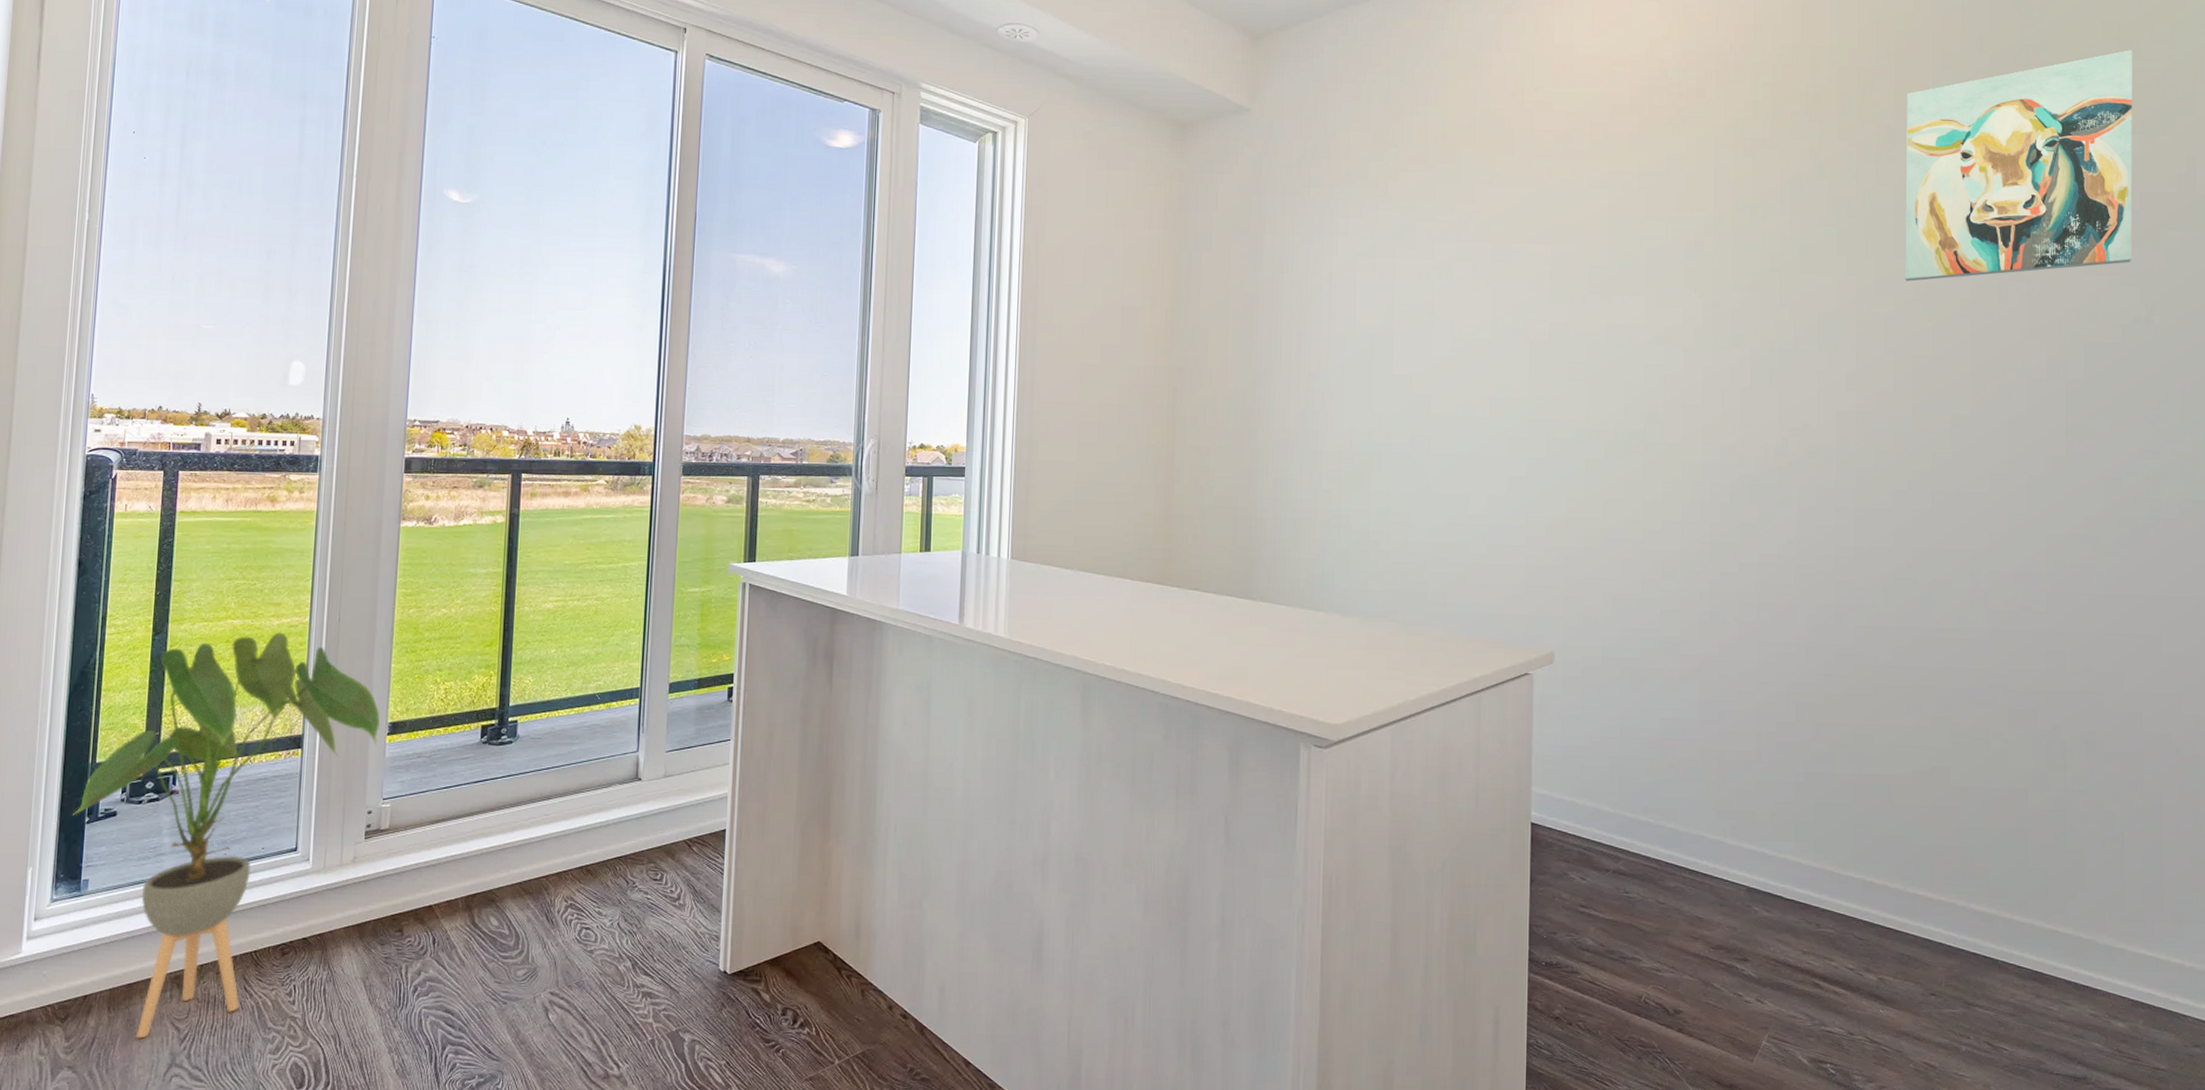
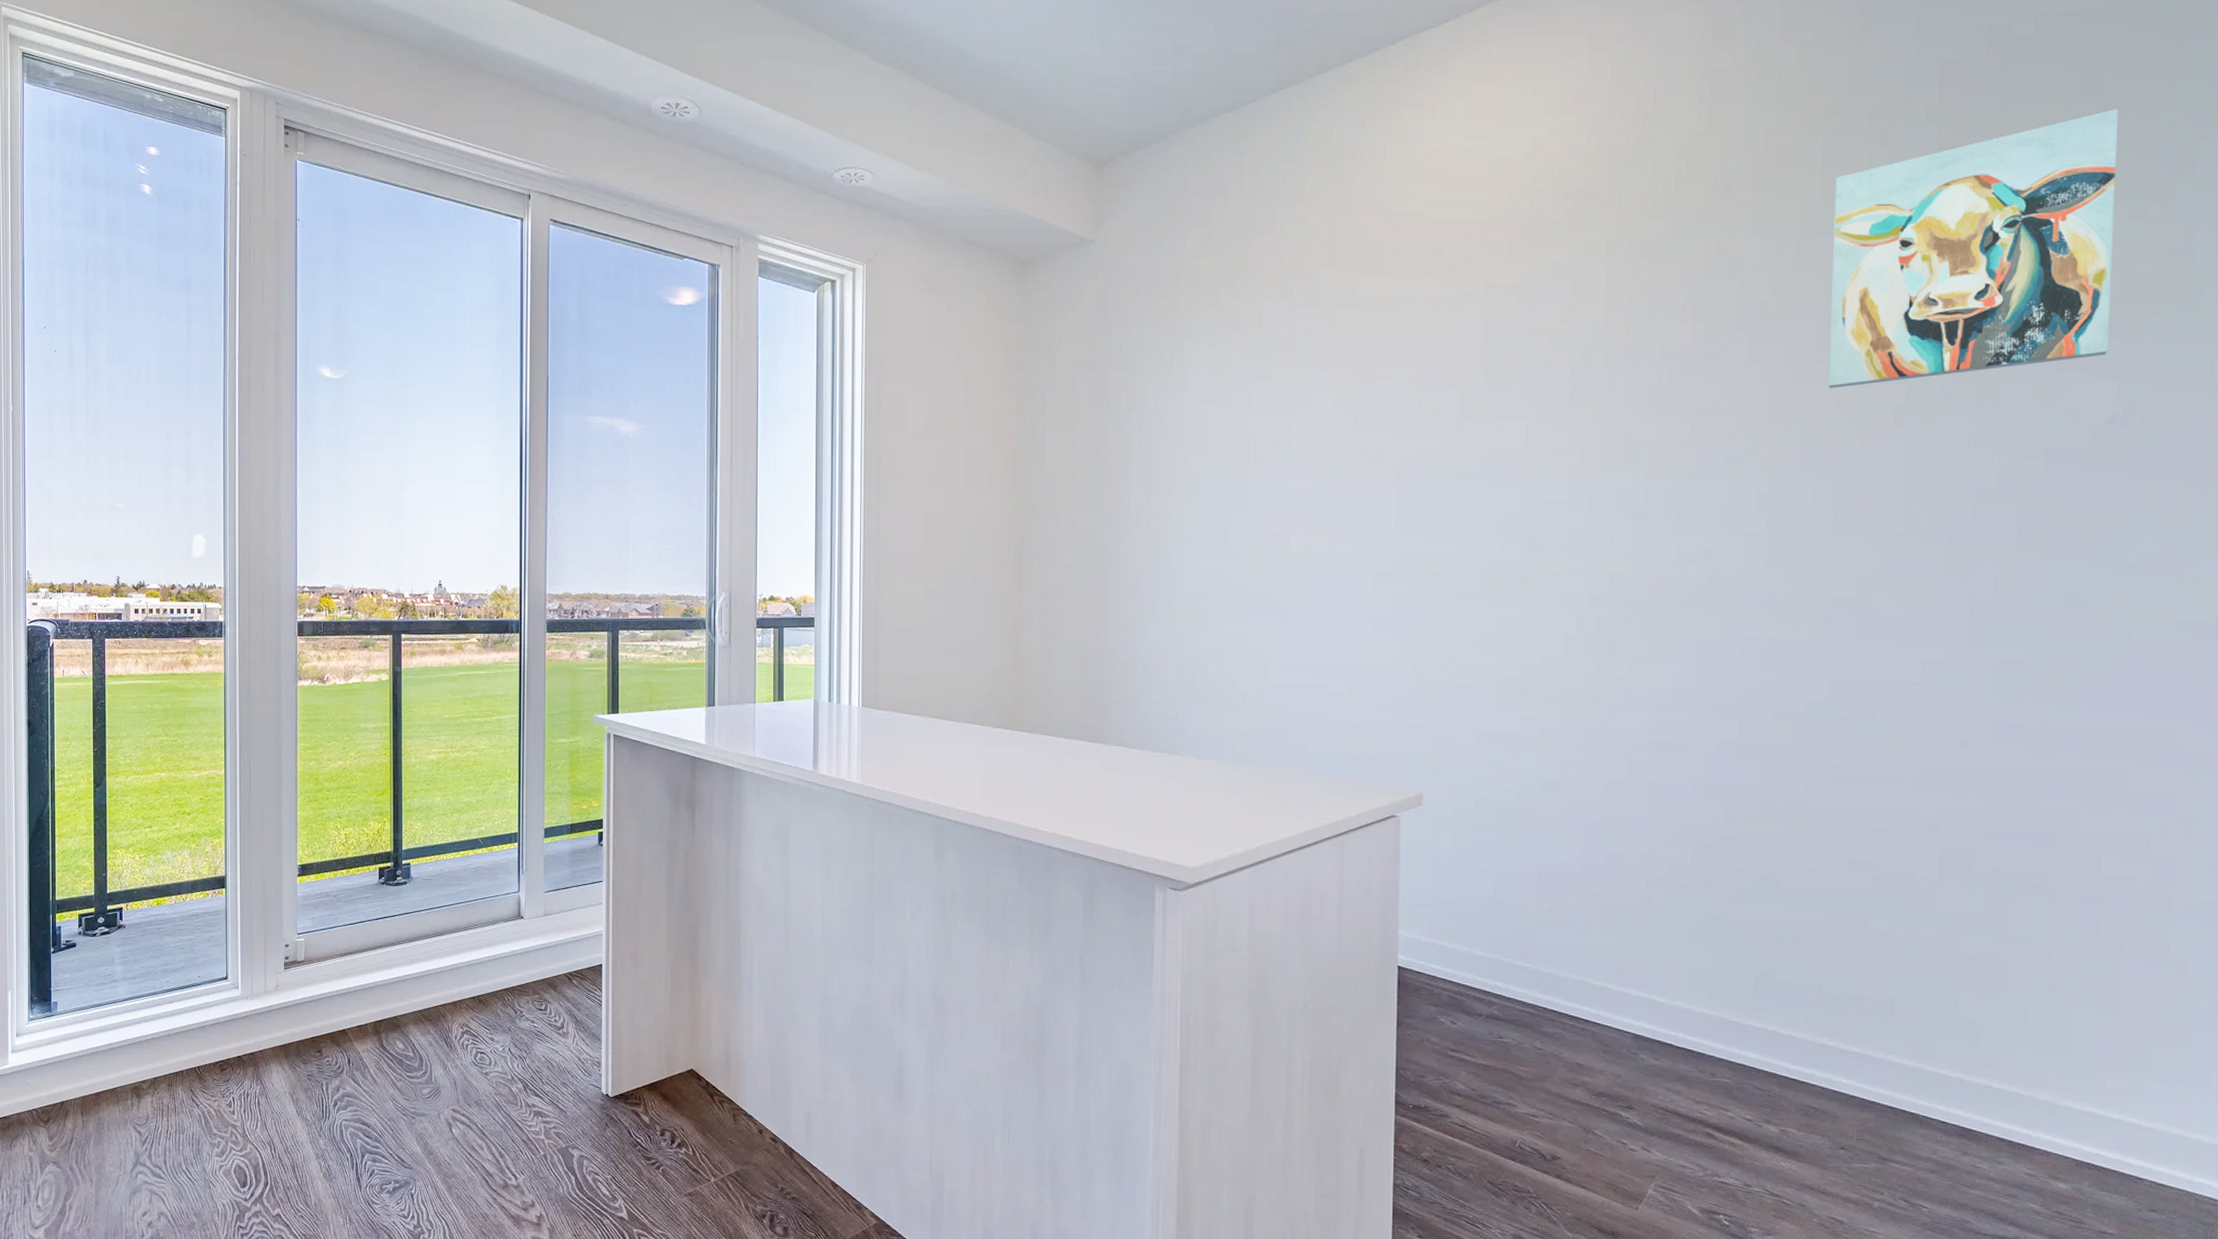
house plant: present [72,632,381,1039] -> none [39,783,291,1140]

